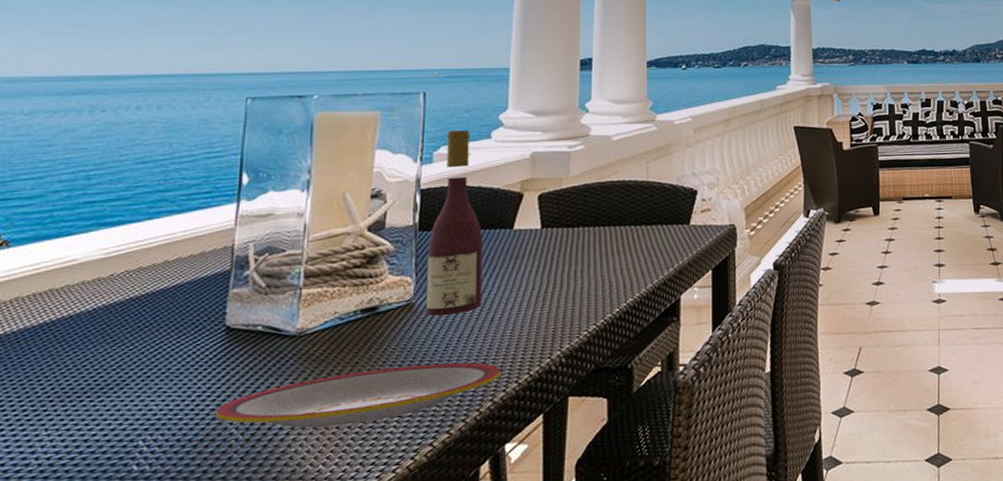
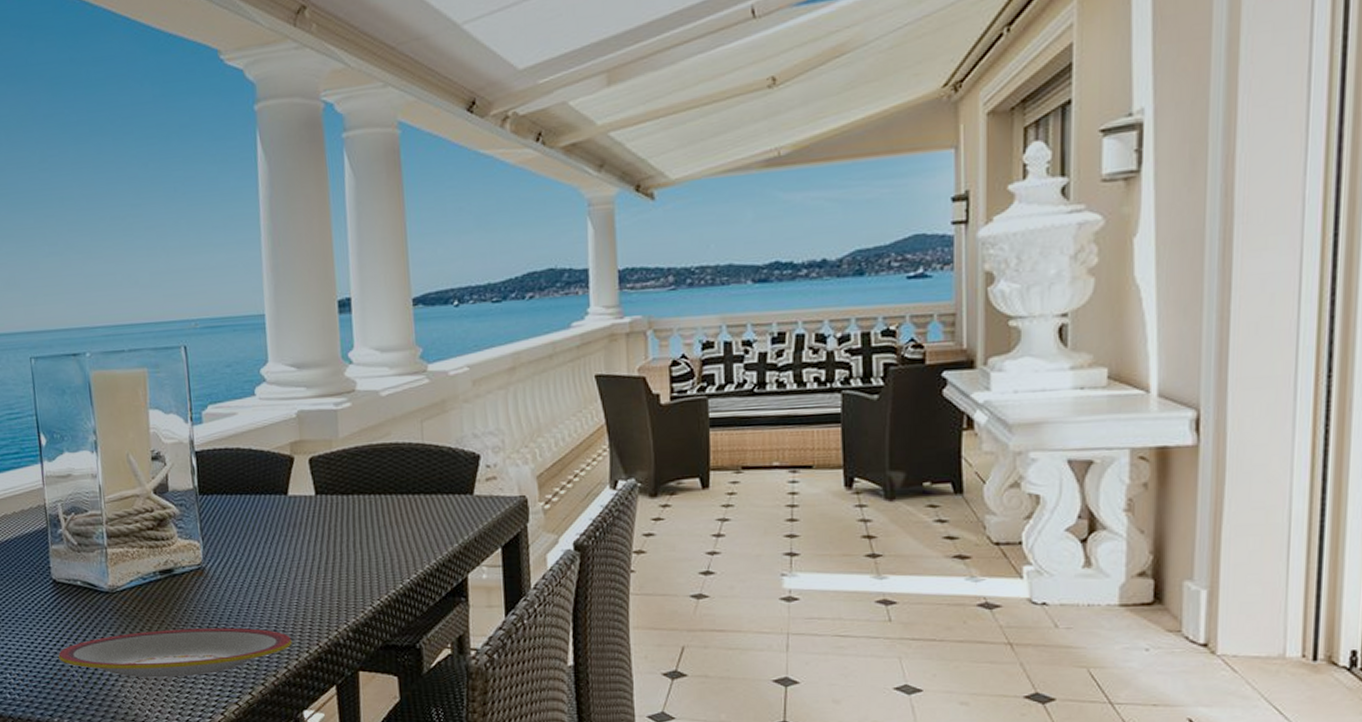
wine bottle: present [426,130,483,317] -> none [209,387,266,582]

